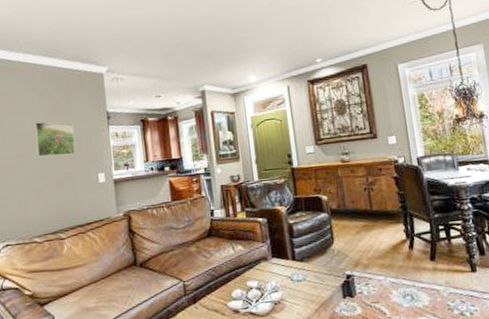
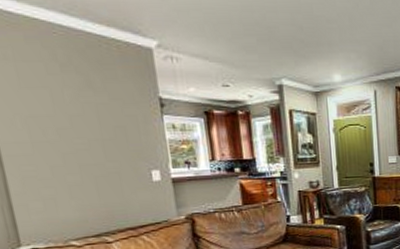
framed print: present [34,121,75,157] -> none [57,101,119,147]

